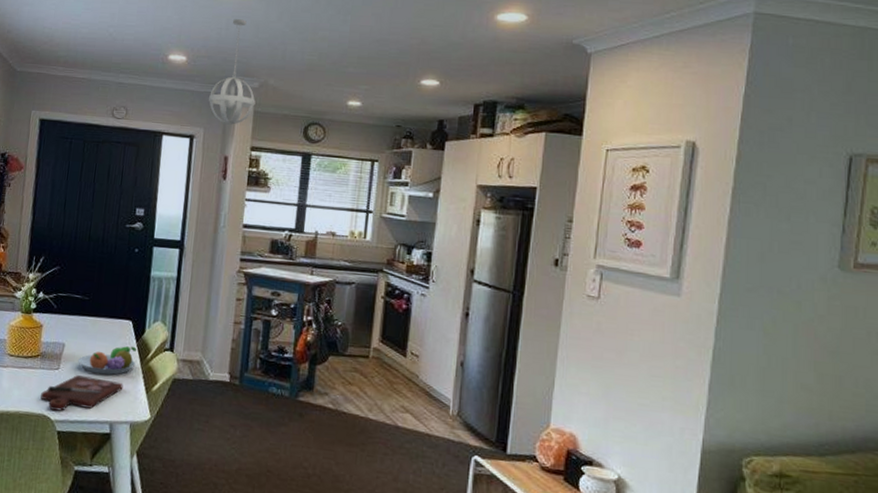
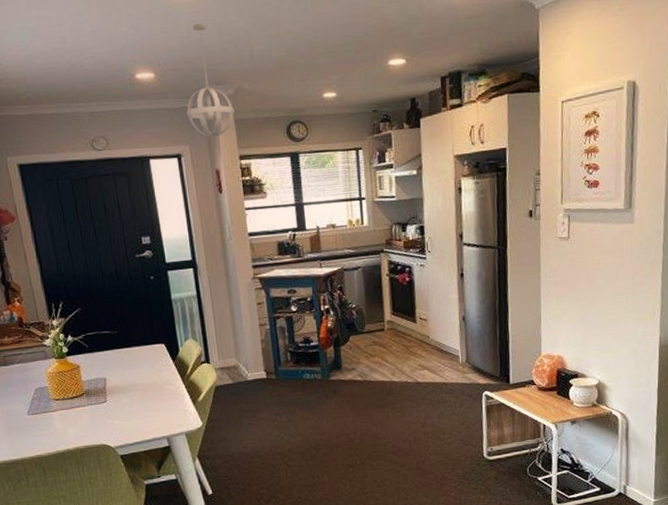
cutting board: present [40,375,124,411] -> none [95,400,171,439]
fruit bowl: present [78,346,137,375] -> none [122,366,178,398]

